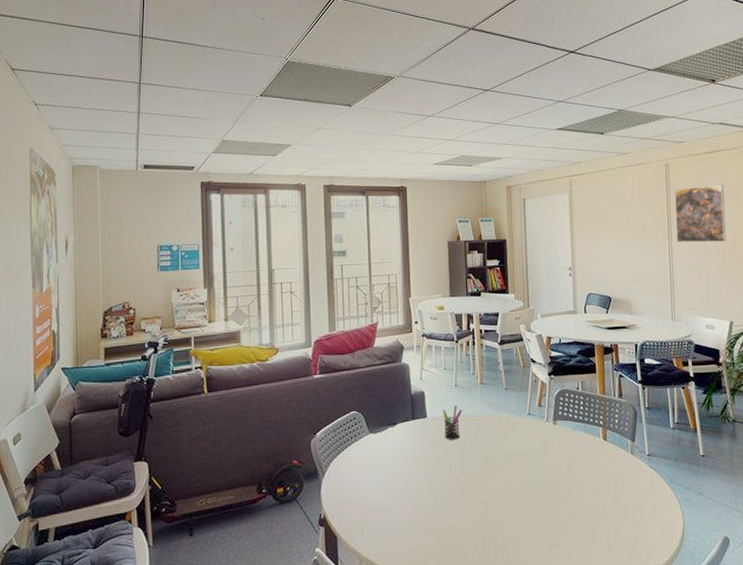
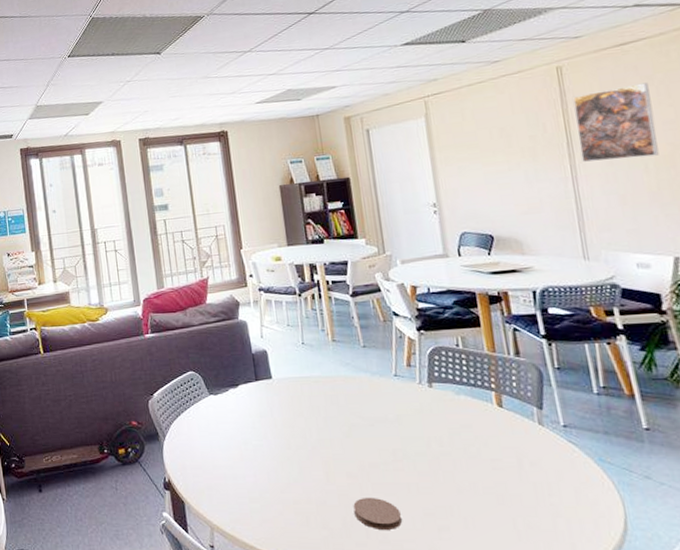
pen holder: present [443,405,463,440] -> none [290,365,314,404]
coaster: none [486,521,524,551] -> present [353,497,402,531]

